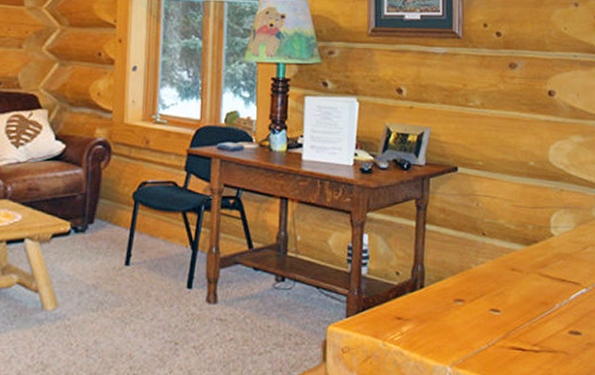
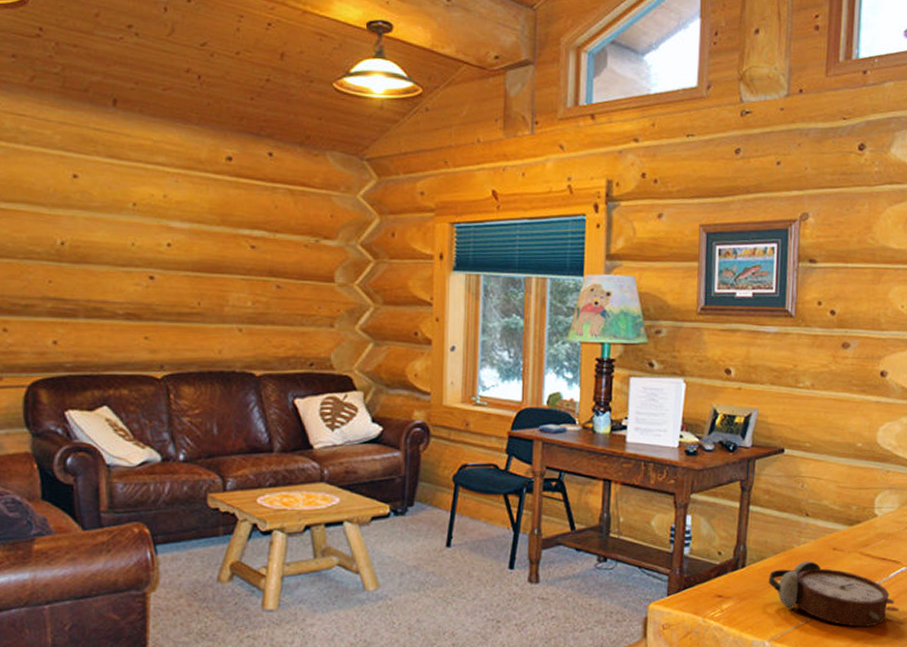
alarm clock: none [448,282,577,352] -> present [769,561,895,627]

